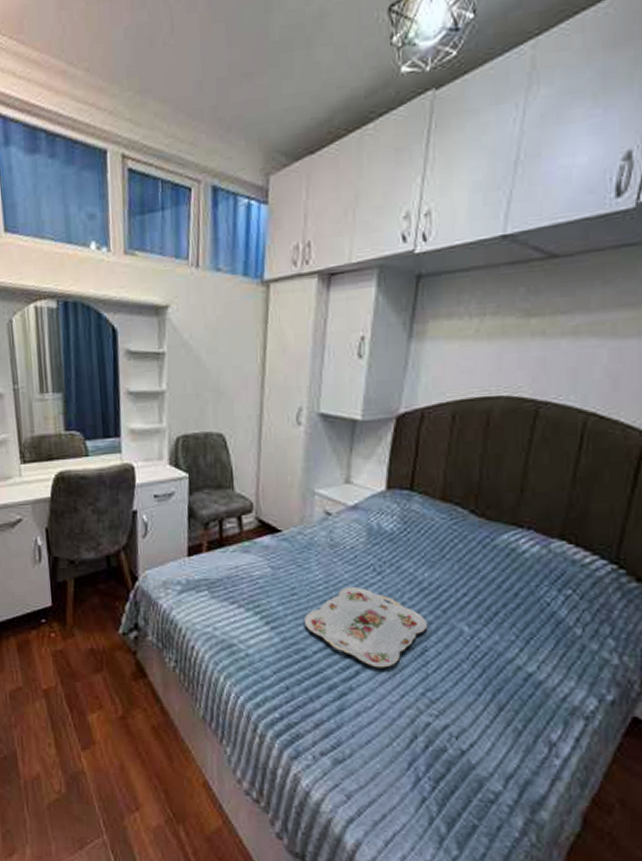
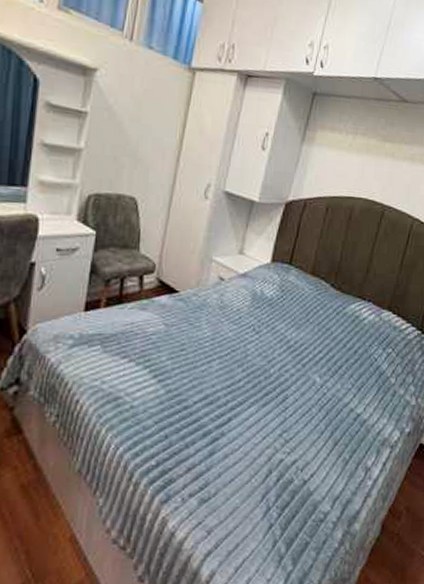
serving tray: present [303,587,428,668] -> none [188,344,291,415]

